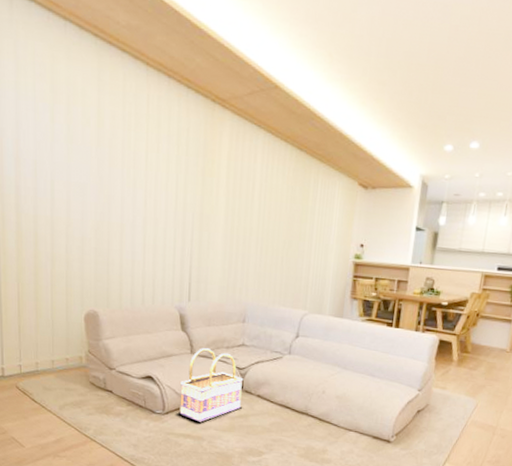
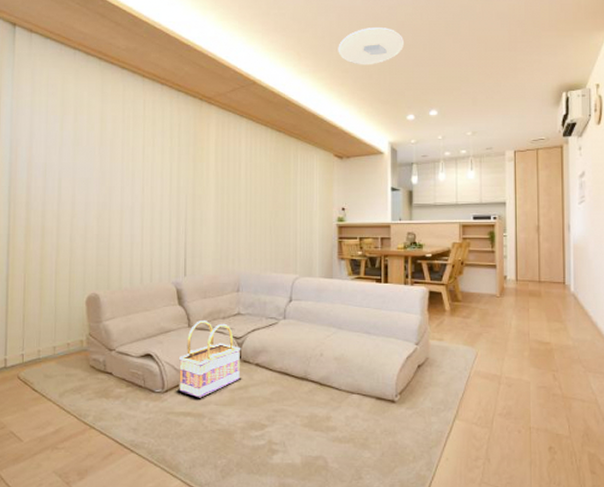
ceiling light: none [376,29,456,79] -> present [338,28,405,65]

